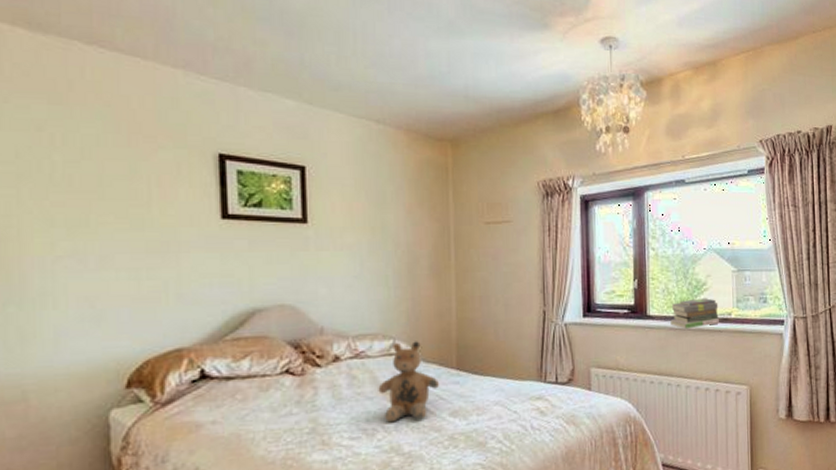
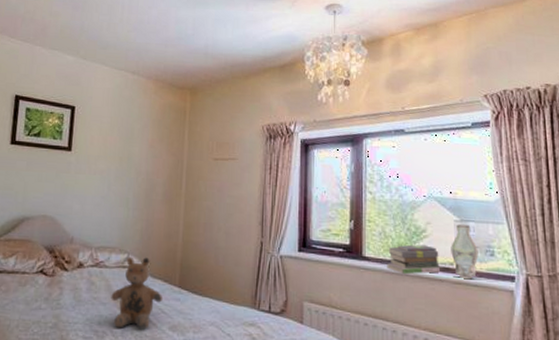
vase: none [729,275,753,328] -> present [451,225,479,280]

